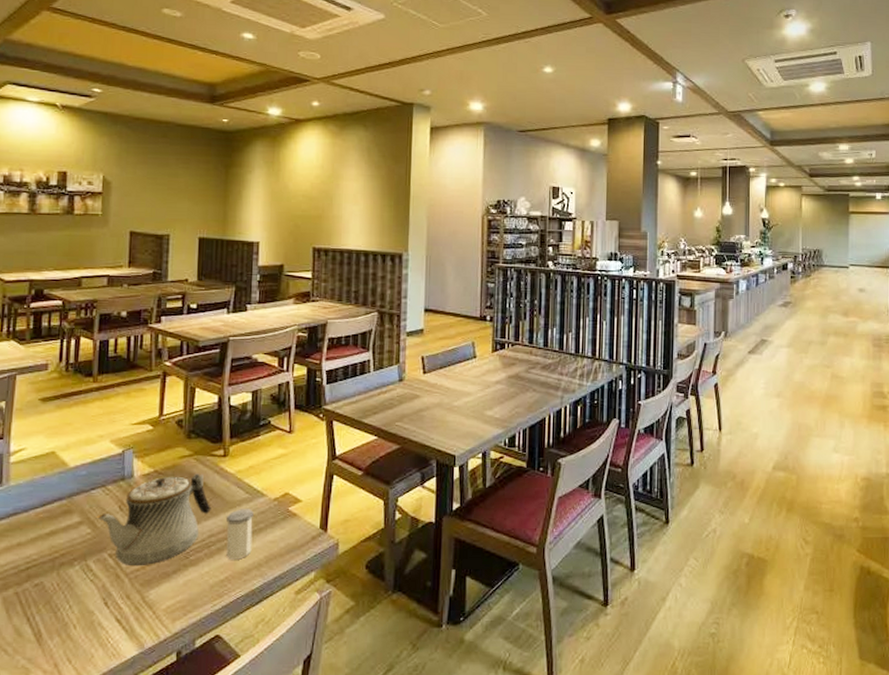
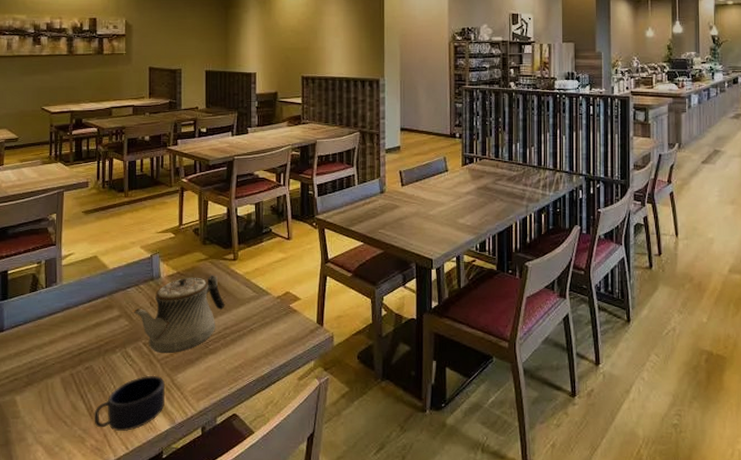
mug: none [42,592,133,660] -> present [94,375,165,432]
salt shaker: present [225,509,253,560] -> none [237,305,260,349]

